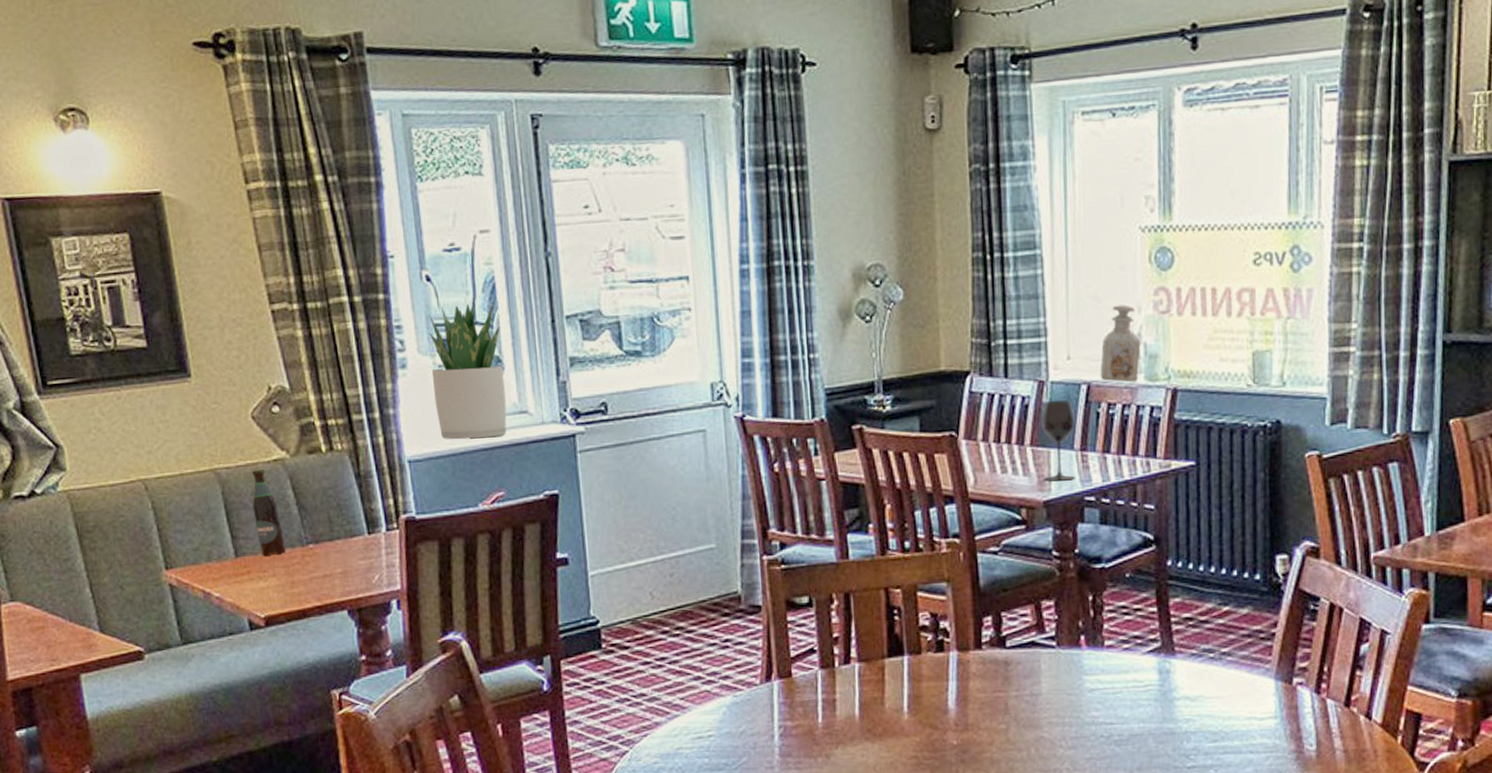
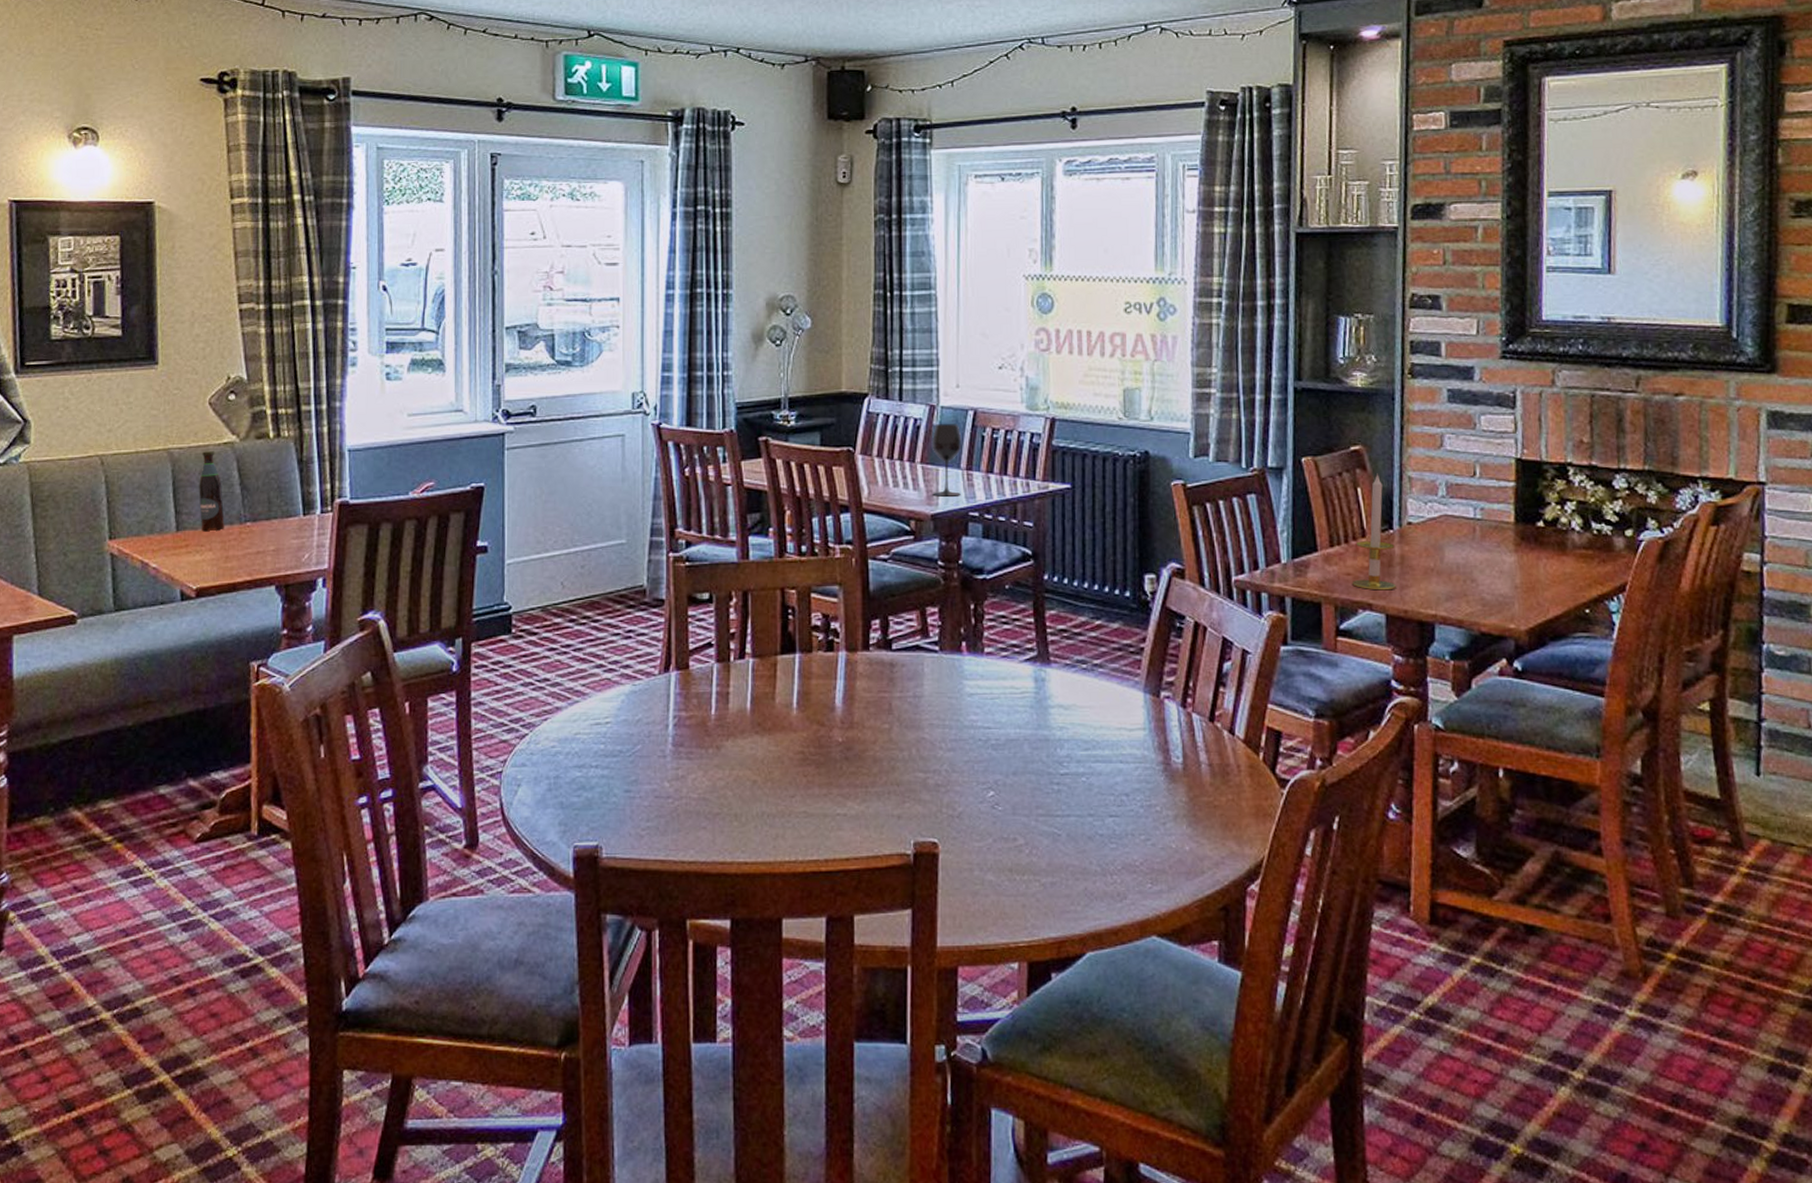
planter: present [429,297,507,440] -> none [378,307,445,433]
decorative bottle: present [1100,304,1141,383] -> none [985,342,1023,411]

